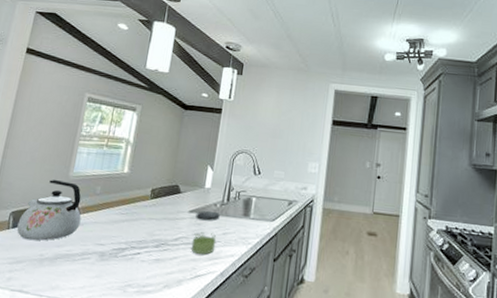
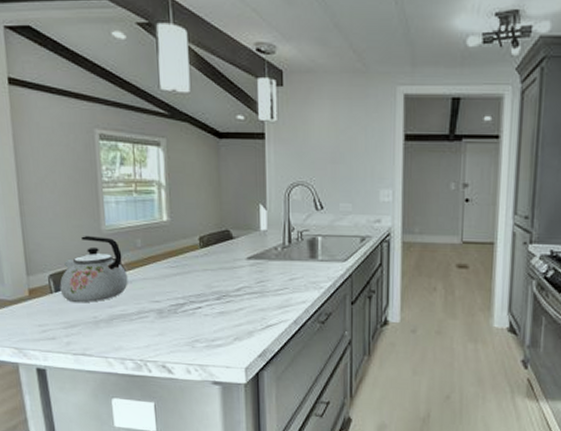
jar: present [191,211,220,254] -> none [255,255,284,303]

